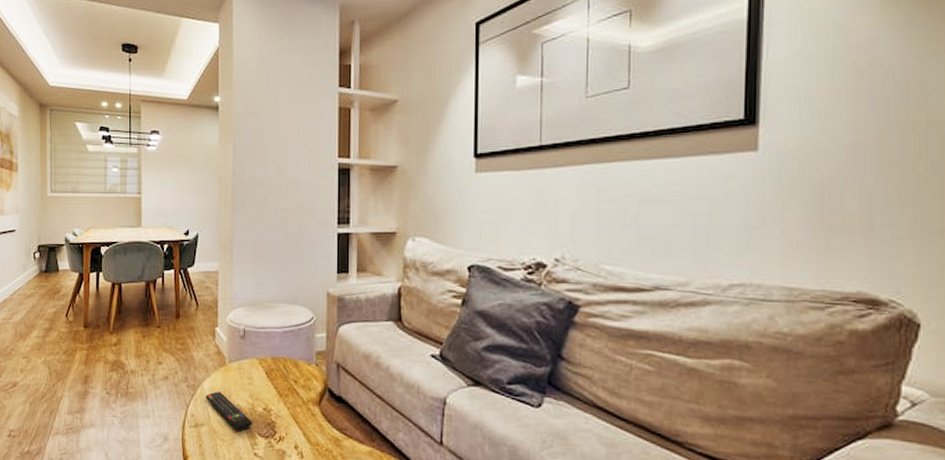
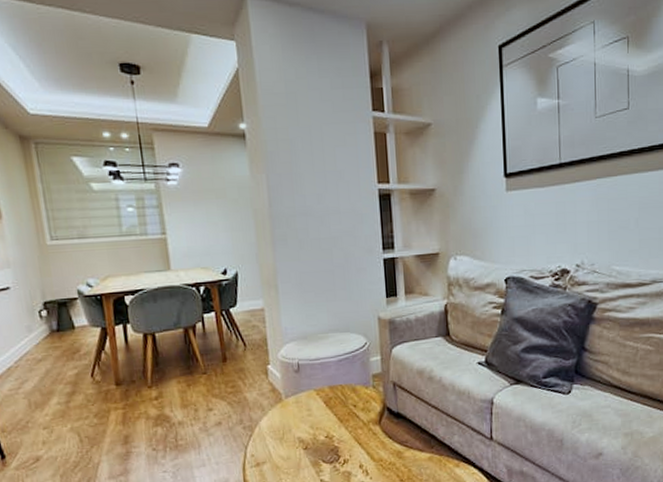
remote control: present [205,391,253,431] -> none [264,428,316,462]

